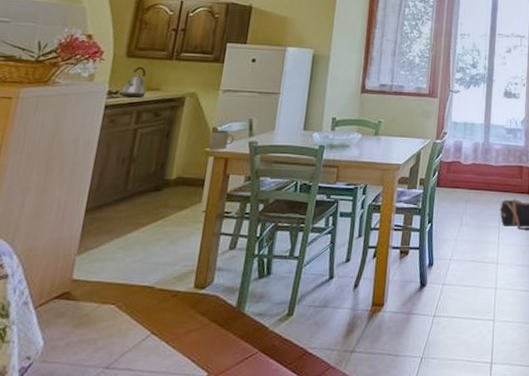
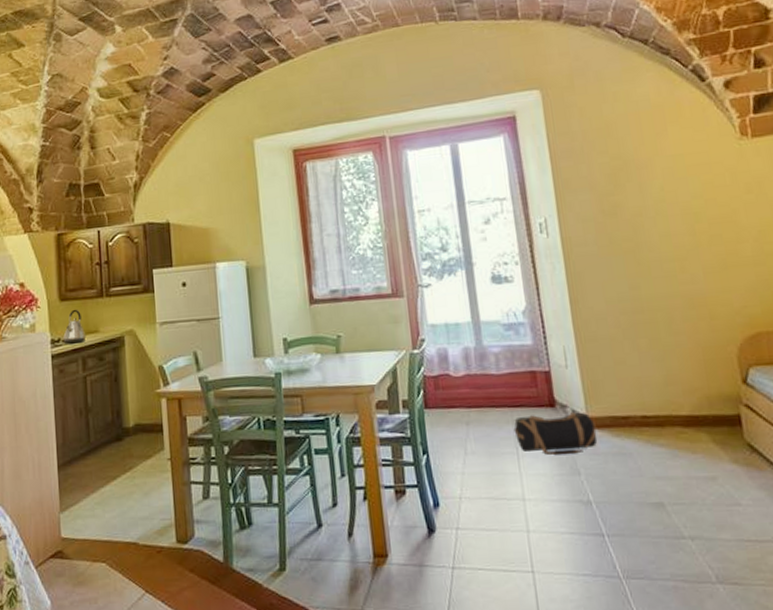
mug: present [208,130,234,150] -> none [156,367,182,391]

